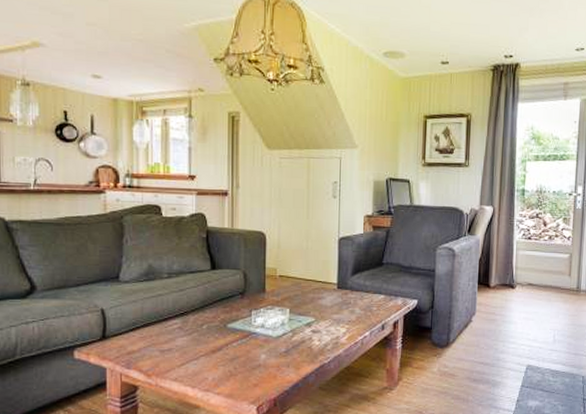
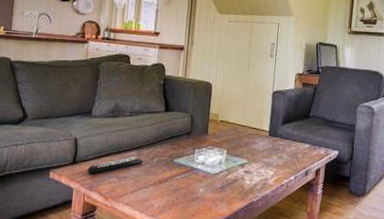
remote control: none [122,325,190,350] -> present [87,157,143,175]

